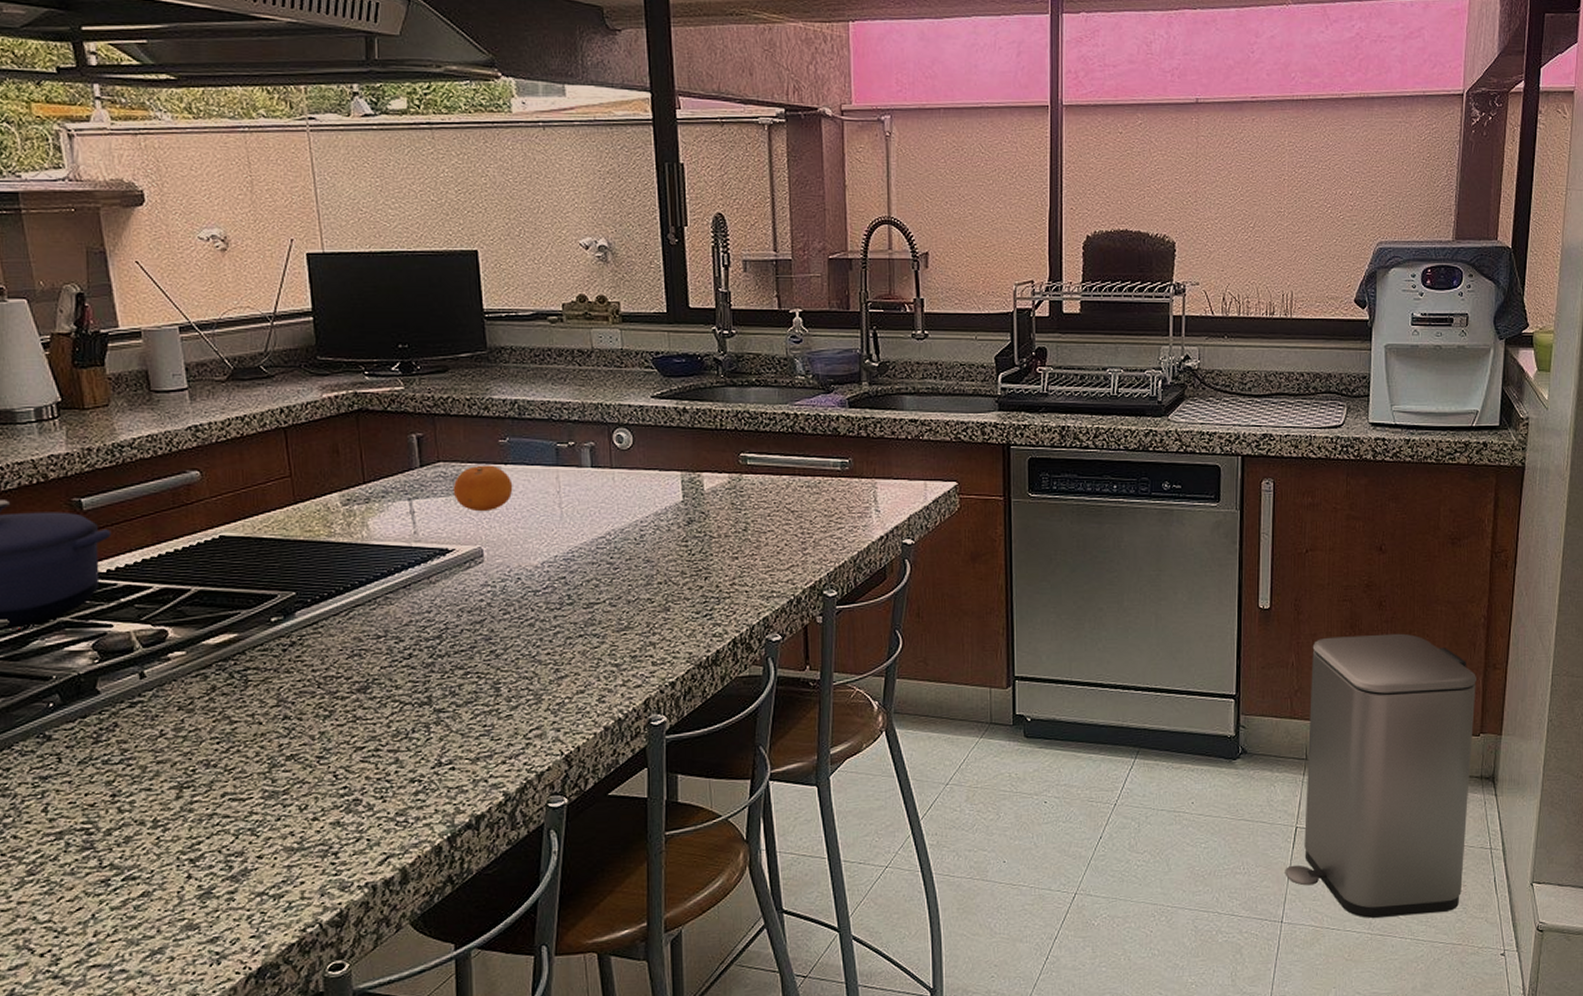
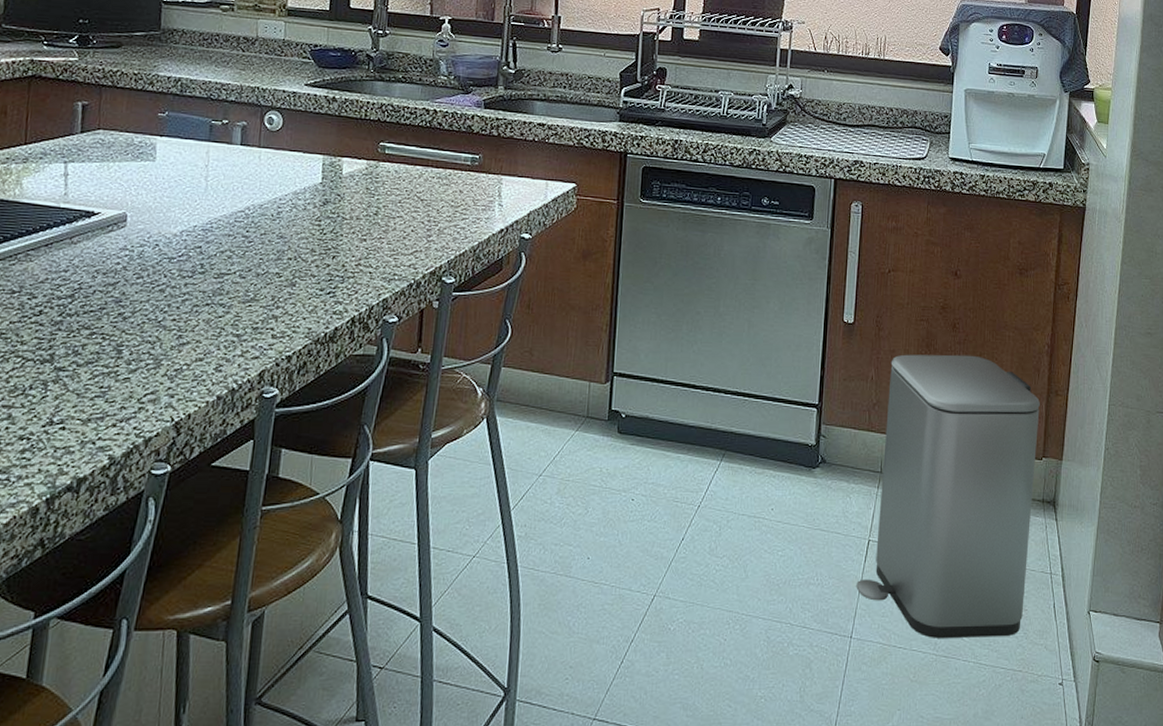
fruit: present [452,465,513,512] -> none [107,135,165,179]

